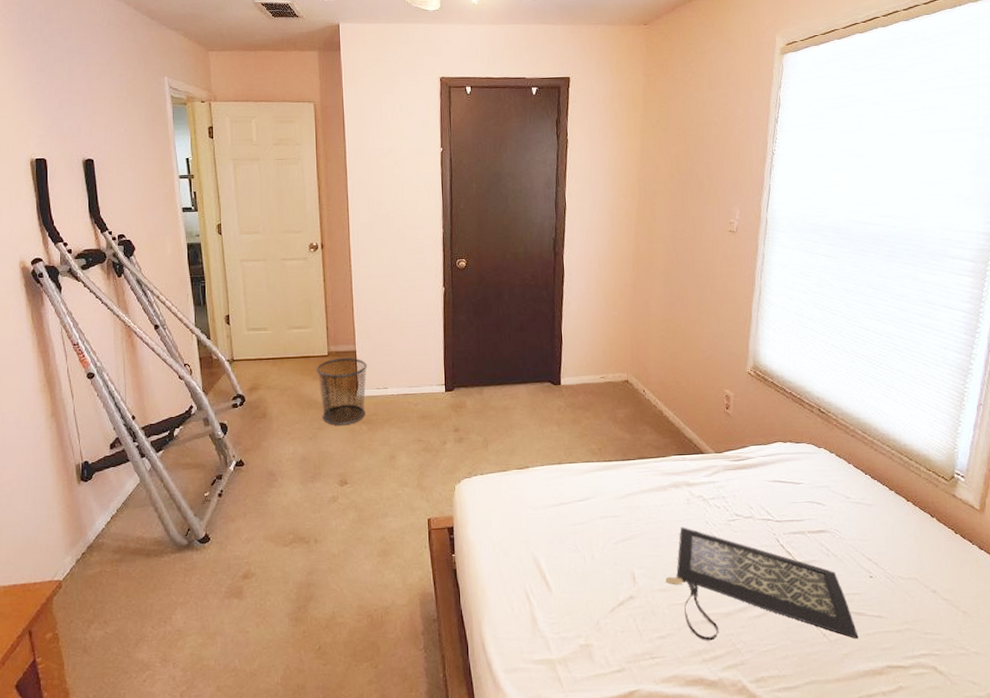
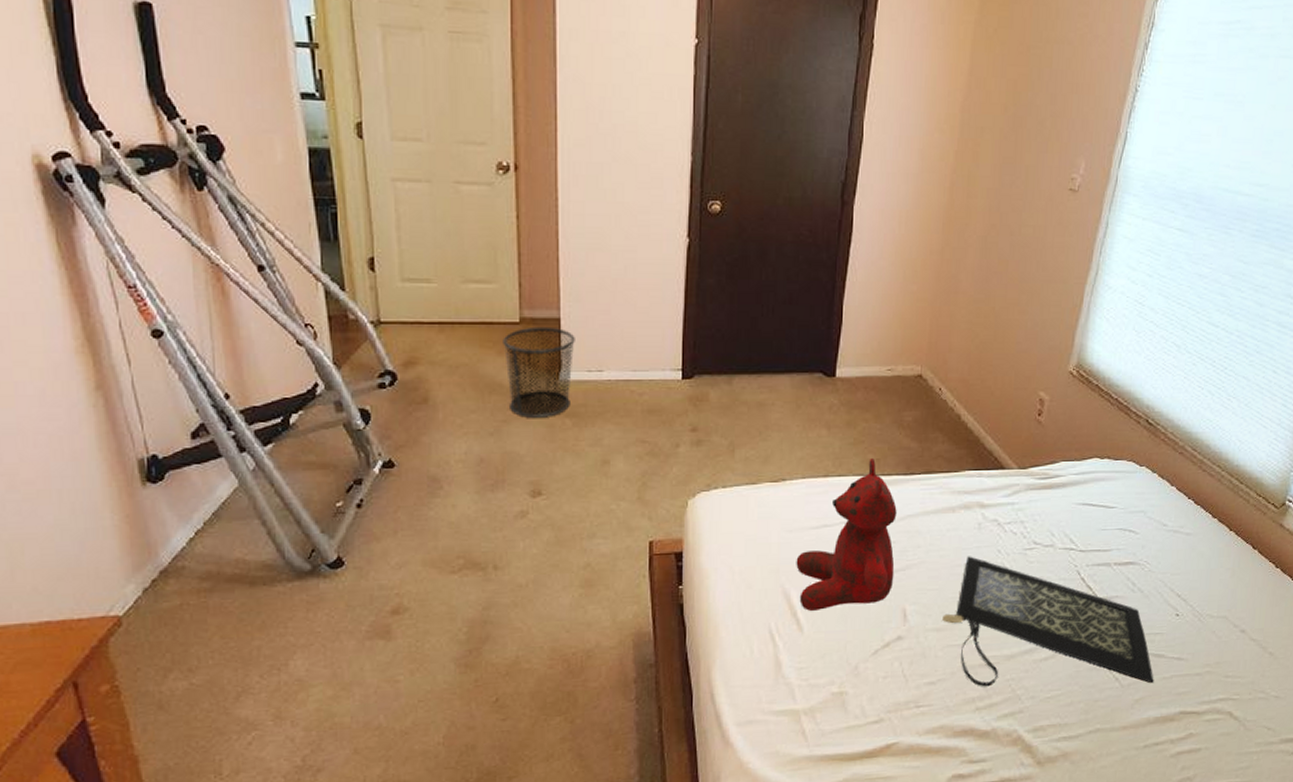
teddy bear: none [542,448,622,574] -> present [796,458,897,611]

